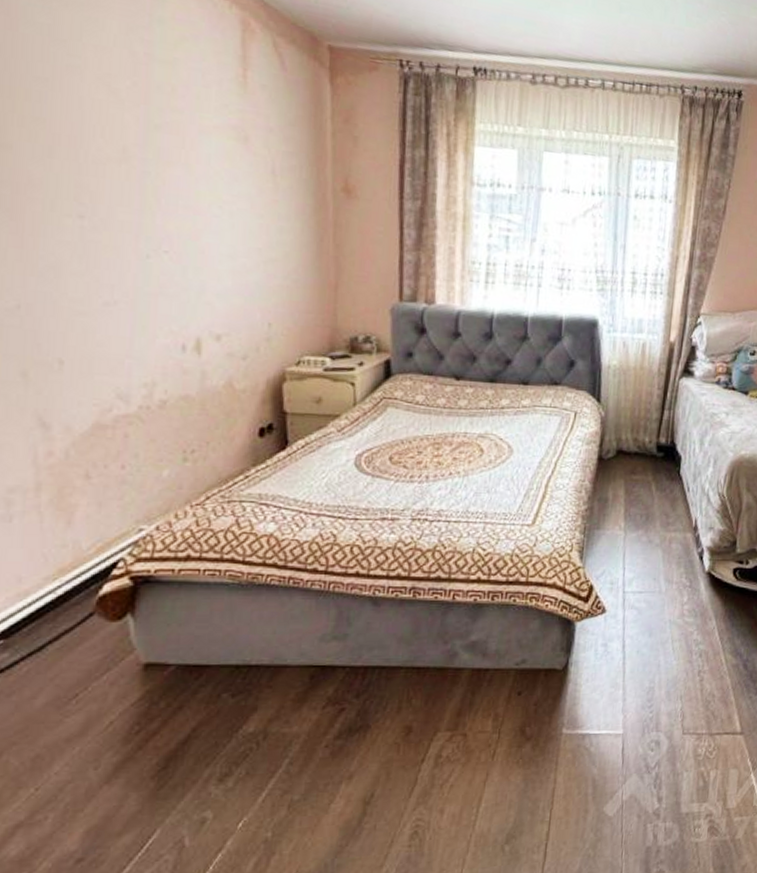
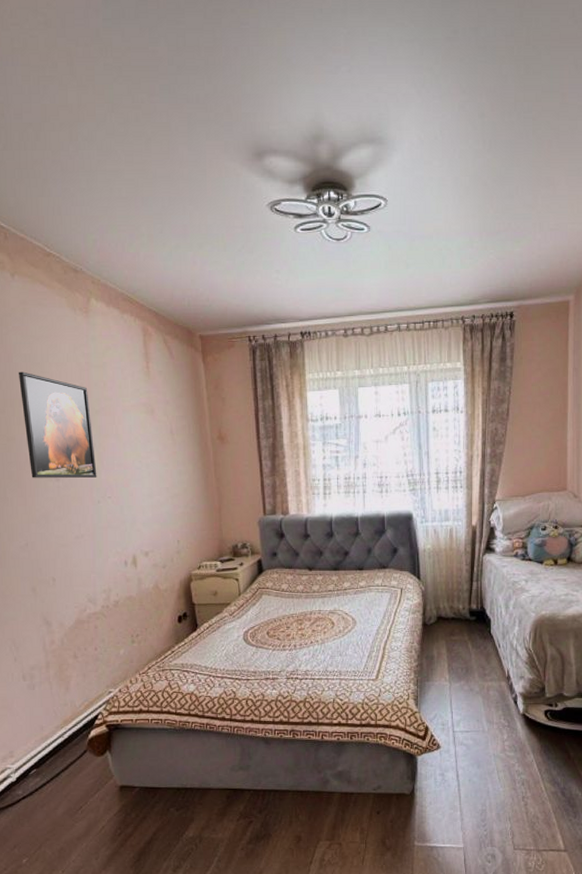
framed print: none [26,47,149,221] -> present [18,371,97,478]

